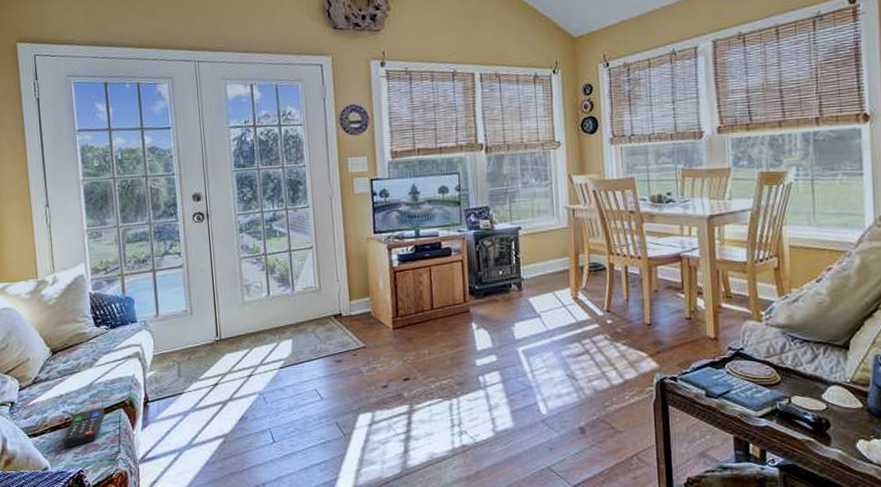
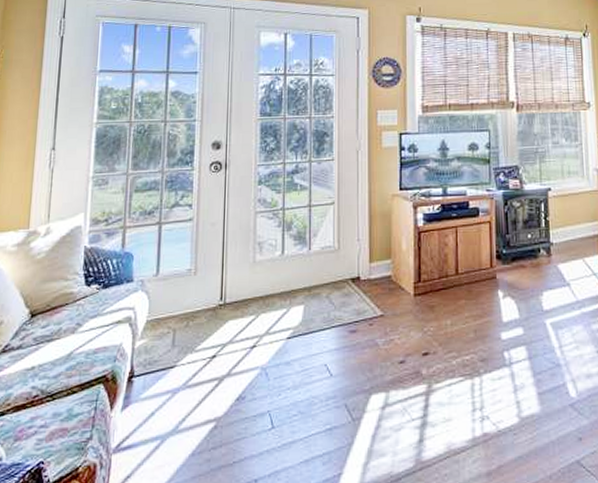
remote control: present [63,407,105,448] -> none [25,383,82,433]

